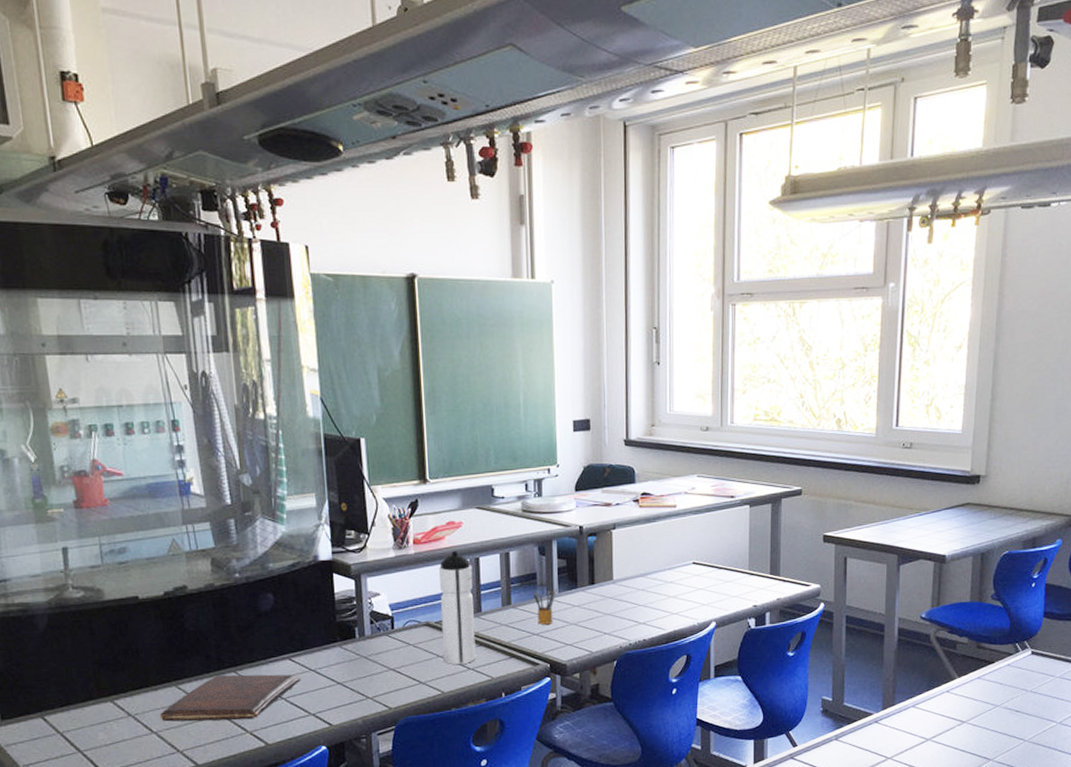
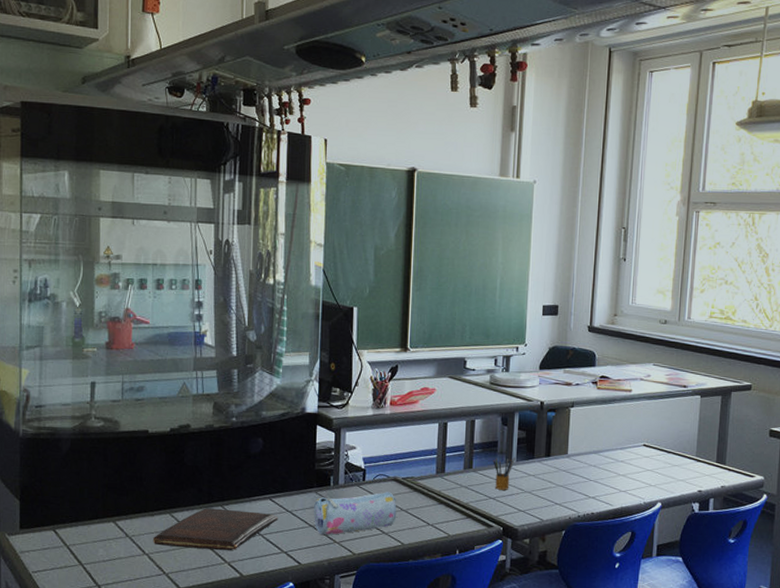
pencil case: none [340,638,433,691] -> present [314,492,397,535]
water bottle: present [439,551,476,664] -> none [406,414,441,519]

